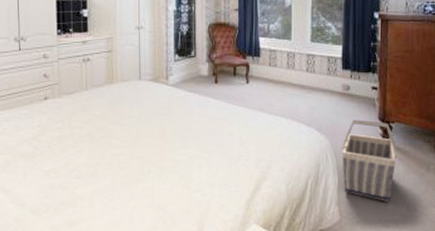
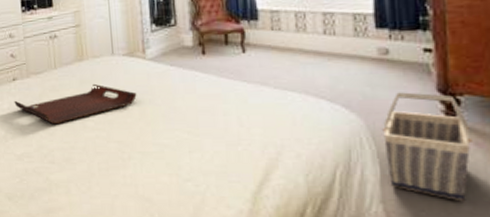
serving tray: none [44,105,159,142] -> present [14,83,137,125]

